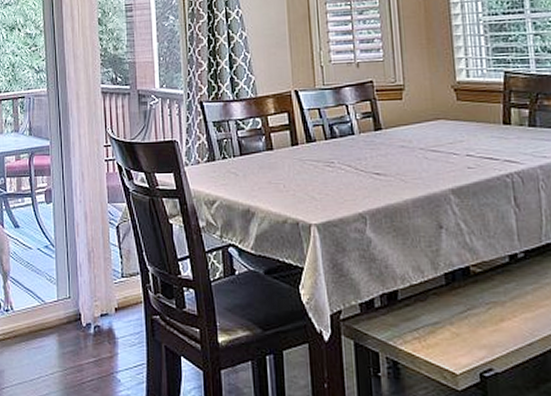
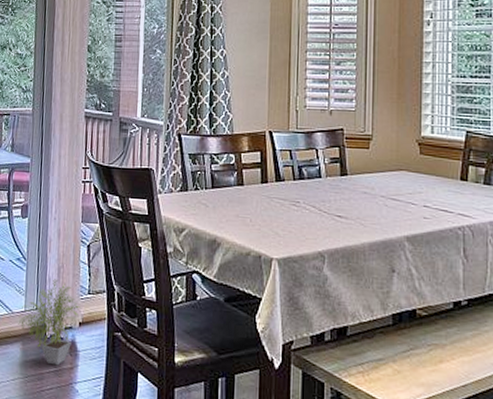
potted plant: none [52,264,115,355] -> present [18,279,80,366]

